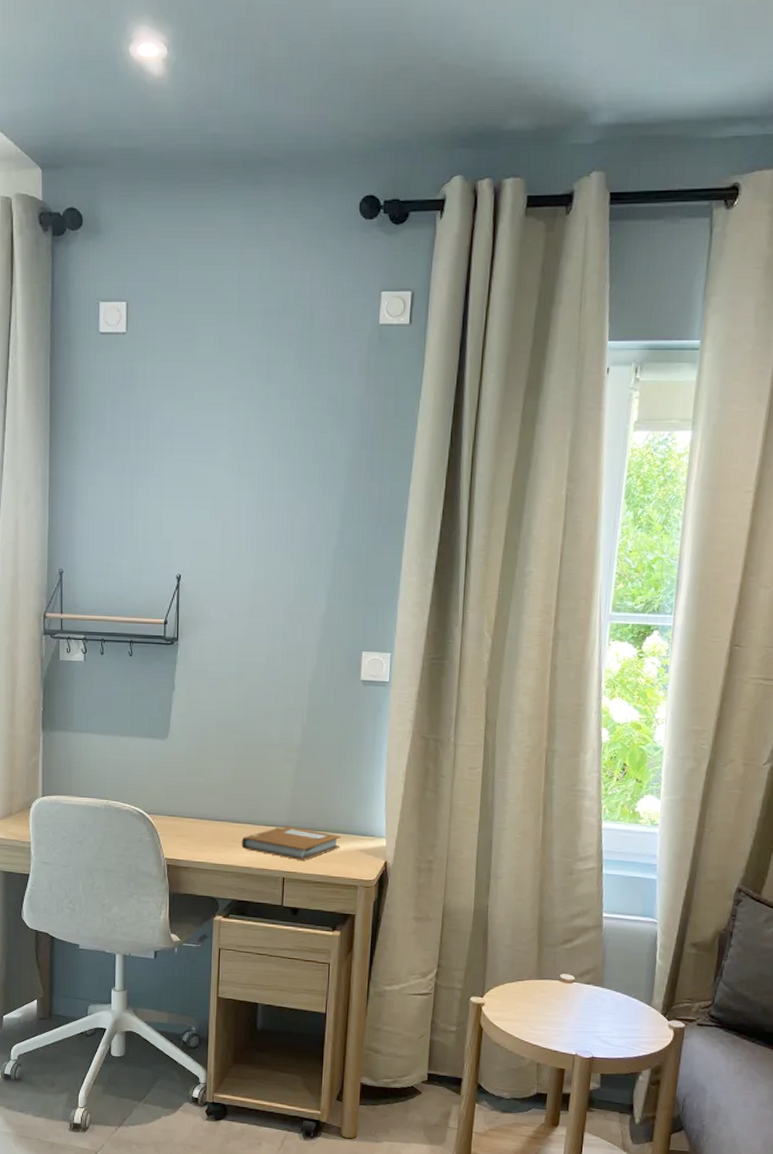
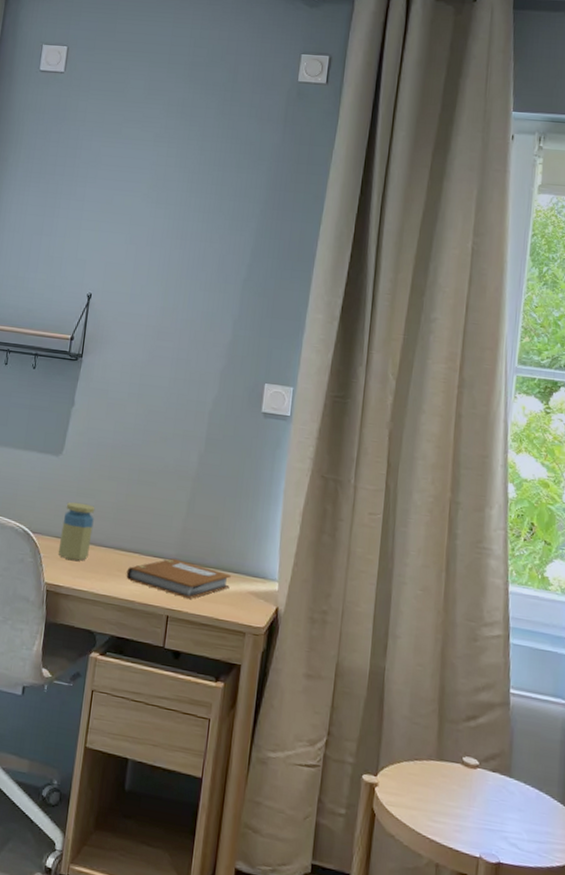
jar: none [174,781,206,836] -> present [58,502,95,561]

